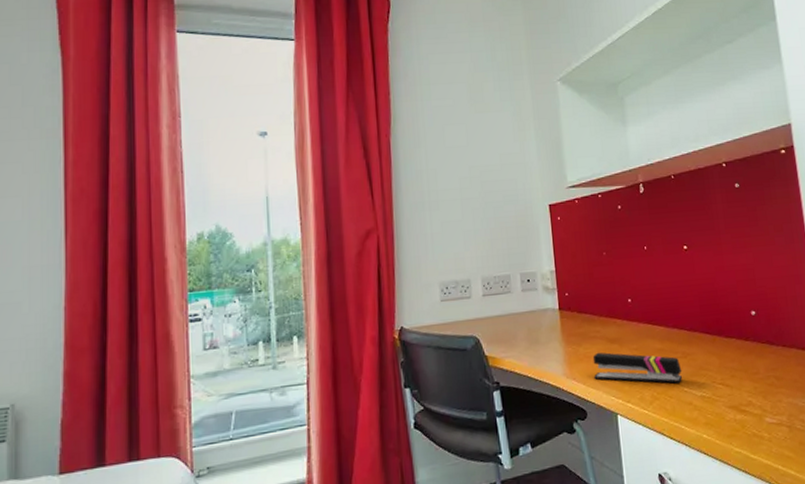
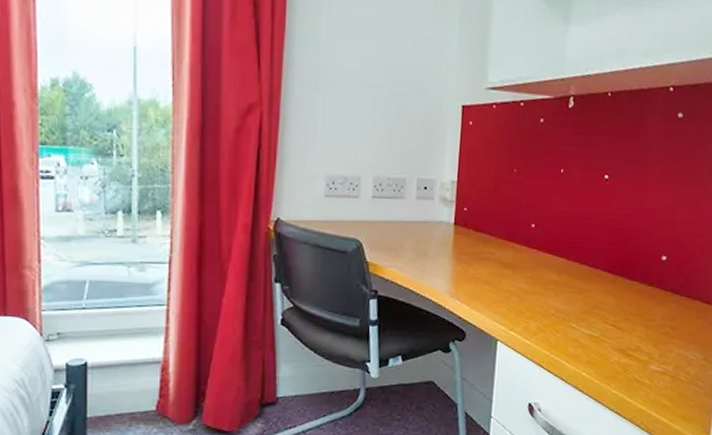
stapler: present [592,352,682,384] -> none [480,275,575,318]

